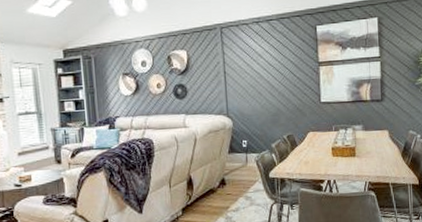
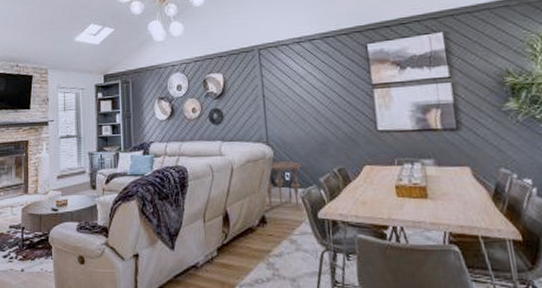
side table: none [225,130,257,173] -> present [265,160,302,209]

